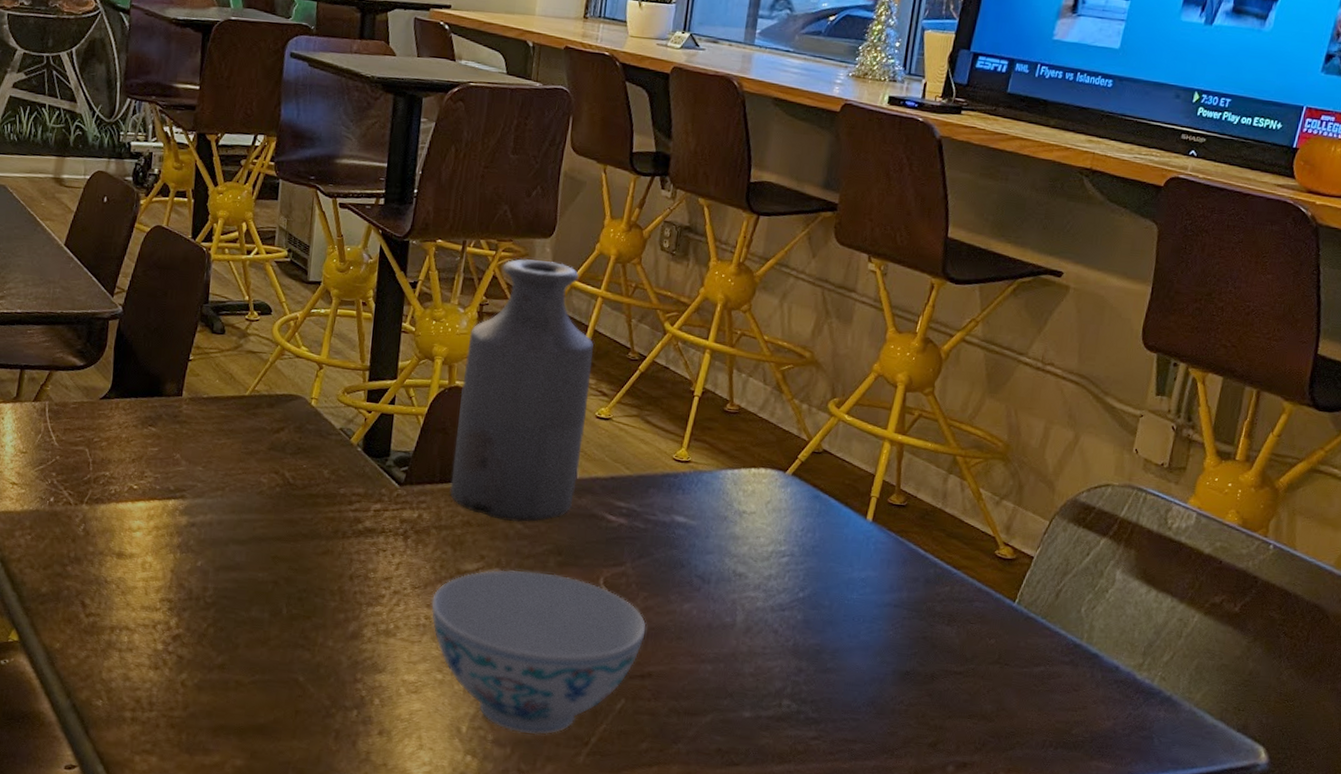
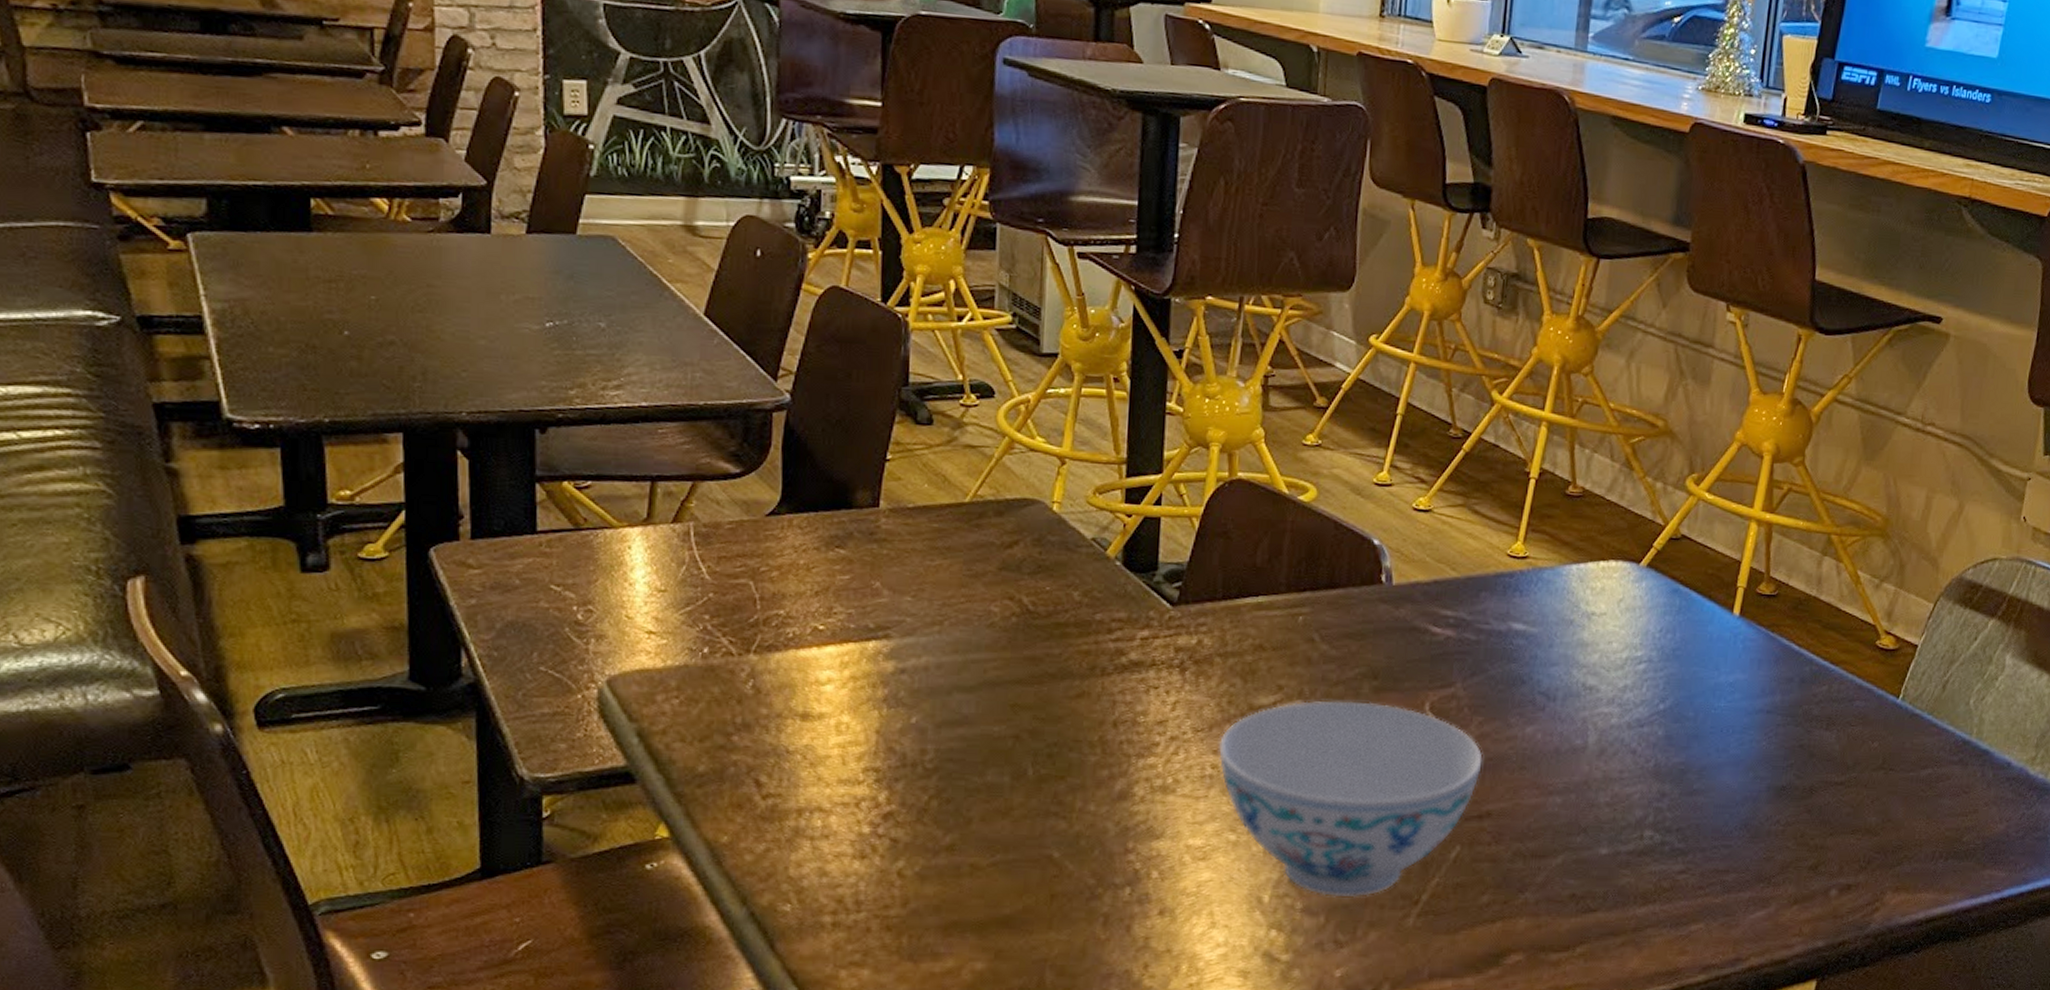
bottle: present [450,259,594,522] -> none [1236,318,1407,643]

